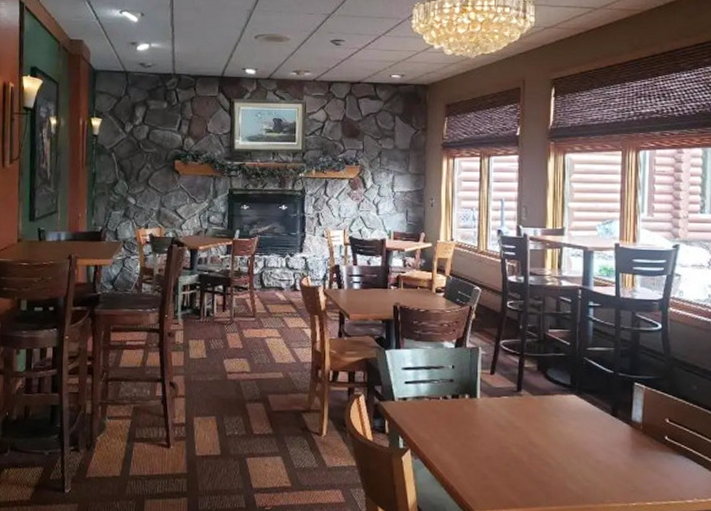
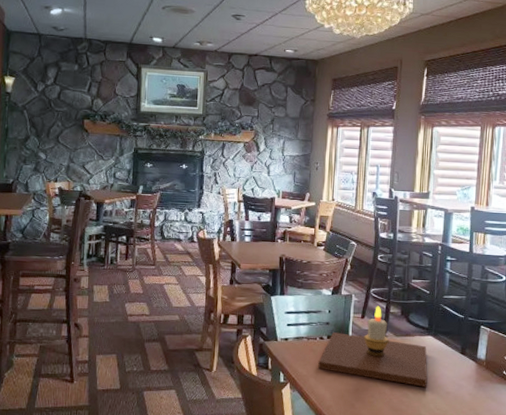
candle: none [443,360,573,455] -> present [318,306,428,387]

